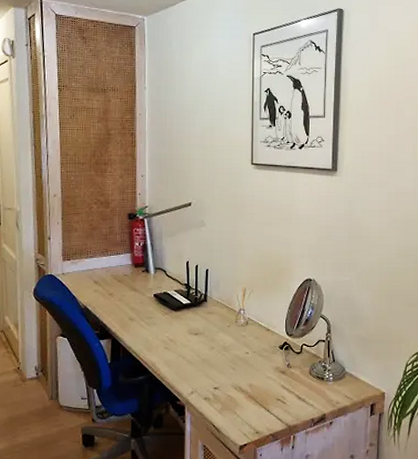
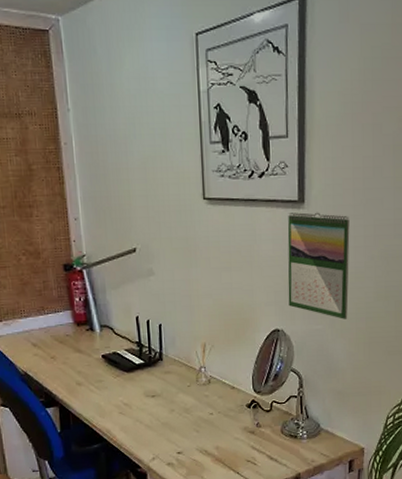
calendar: none [320,179,375,273] -> present [287,212,350,319]

